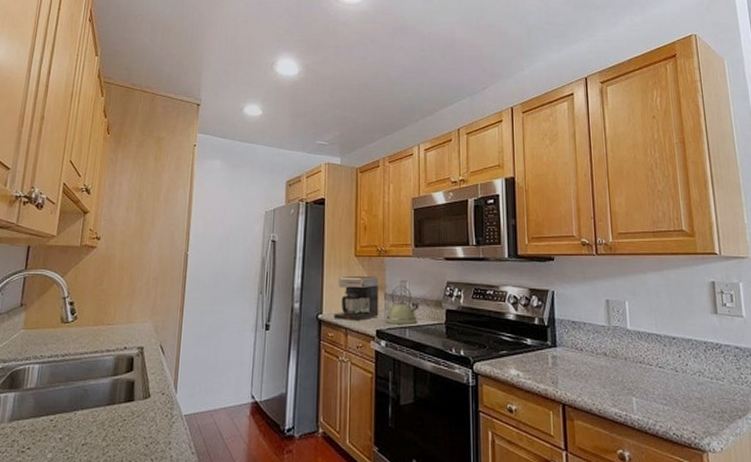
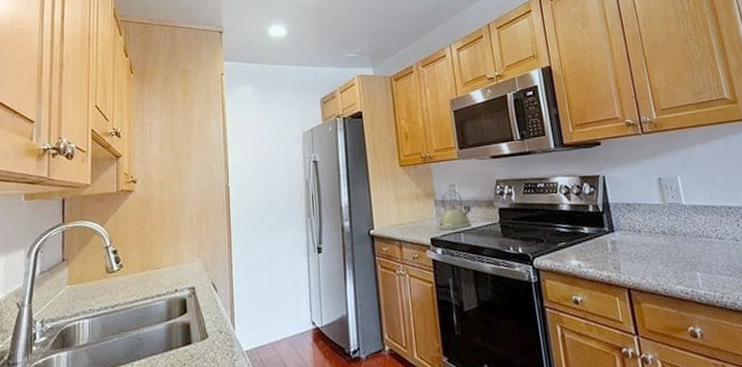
coffee maker: present [334,275,379,321] -> none [385,183,432,233]

